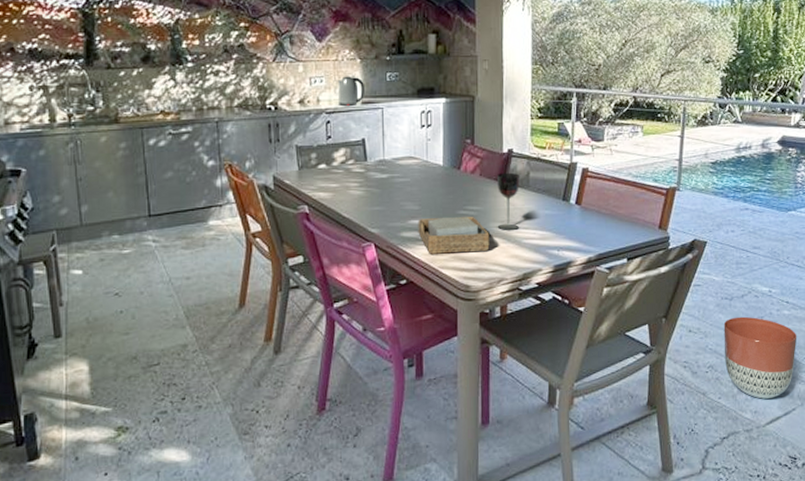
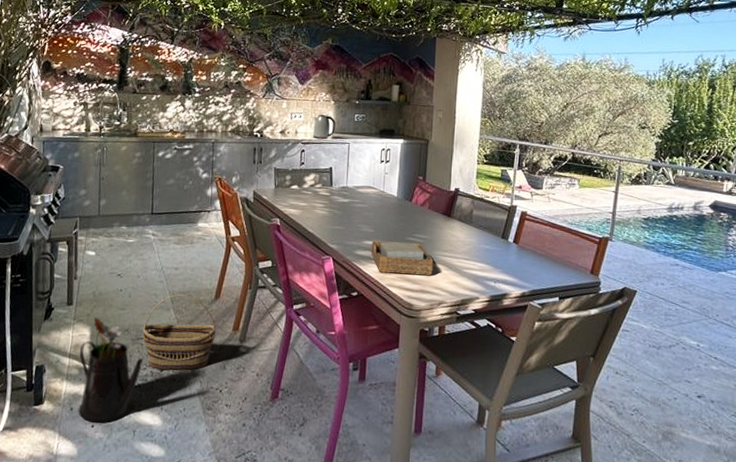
watering can: none [77,347,159,471] -> present [78,316,143,424]
basket: none [154,308,245,399] -> present [142,294,216,371]
wineglass: present [497,172,520,231] -> none [441,208,465,260]
planter: present [723,316,797,399] -> none [650,365,725,450]

